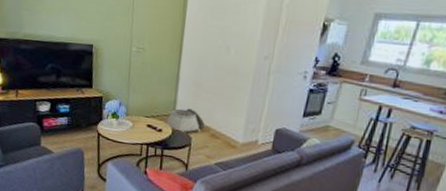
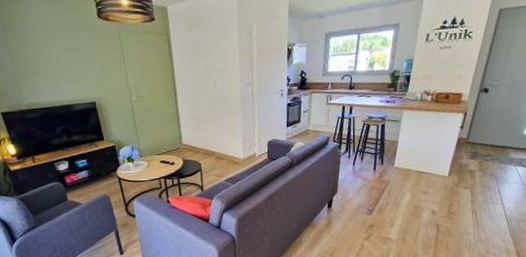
basket: present [165,108,206,133] -> none [175,139,211,161]

